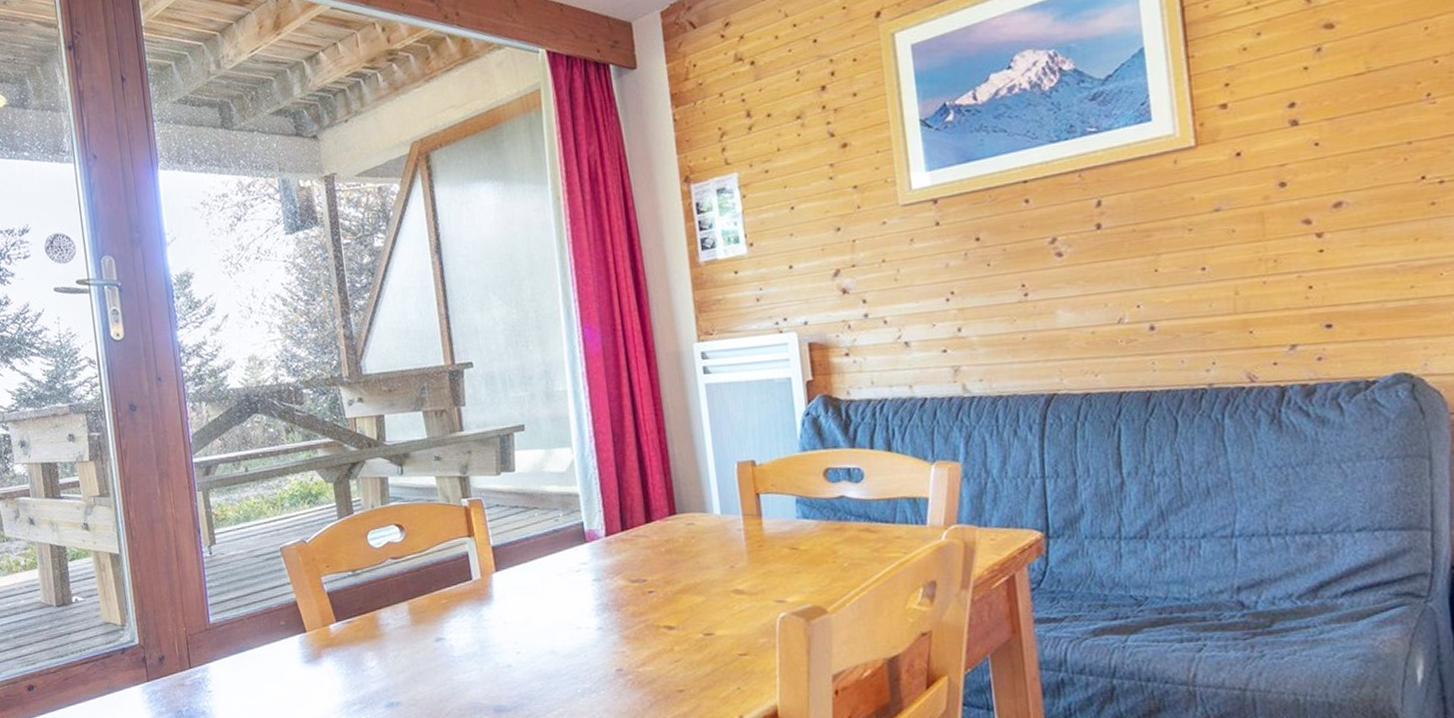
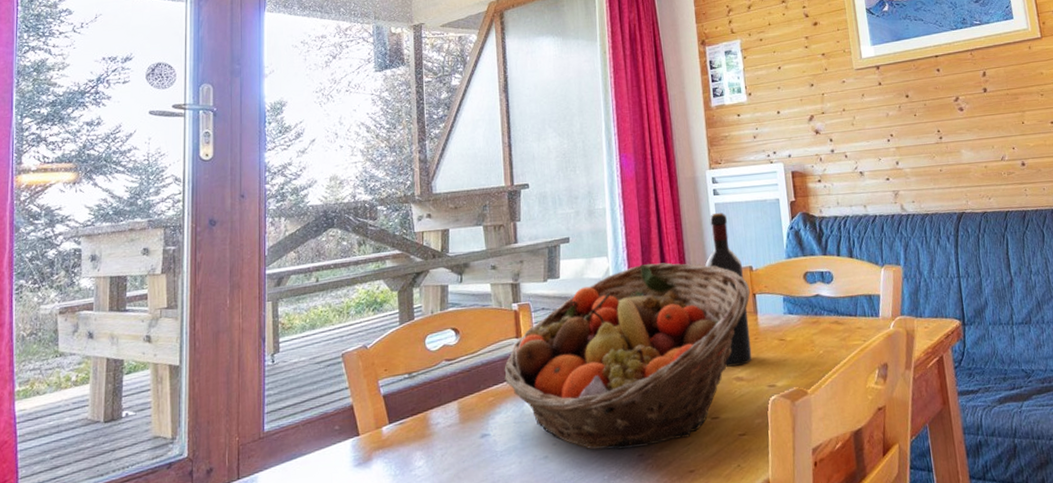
fruit basket: none [456,455,753,664] -> present [504,262,751,450]
wine bottle: none [694,395,756,578] -> present [705,213,752,367]

